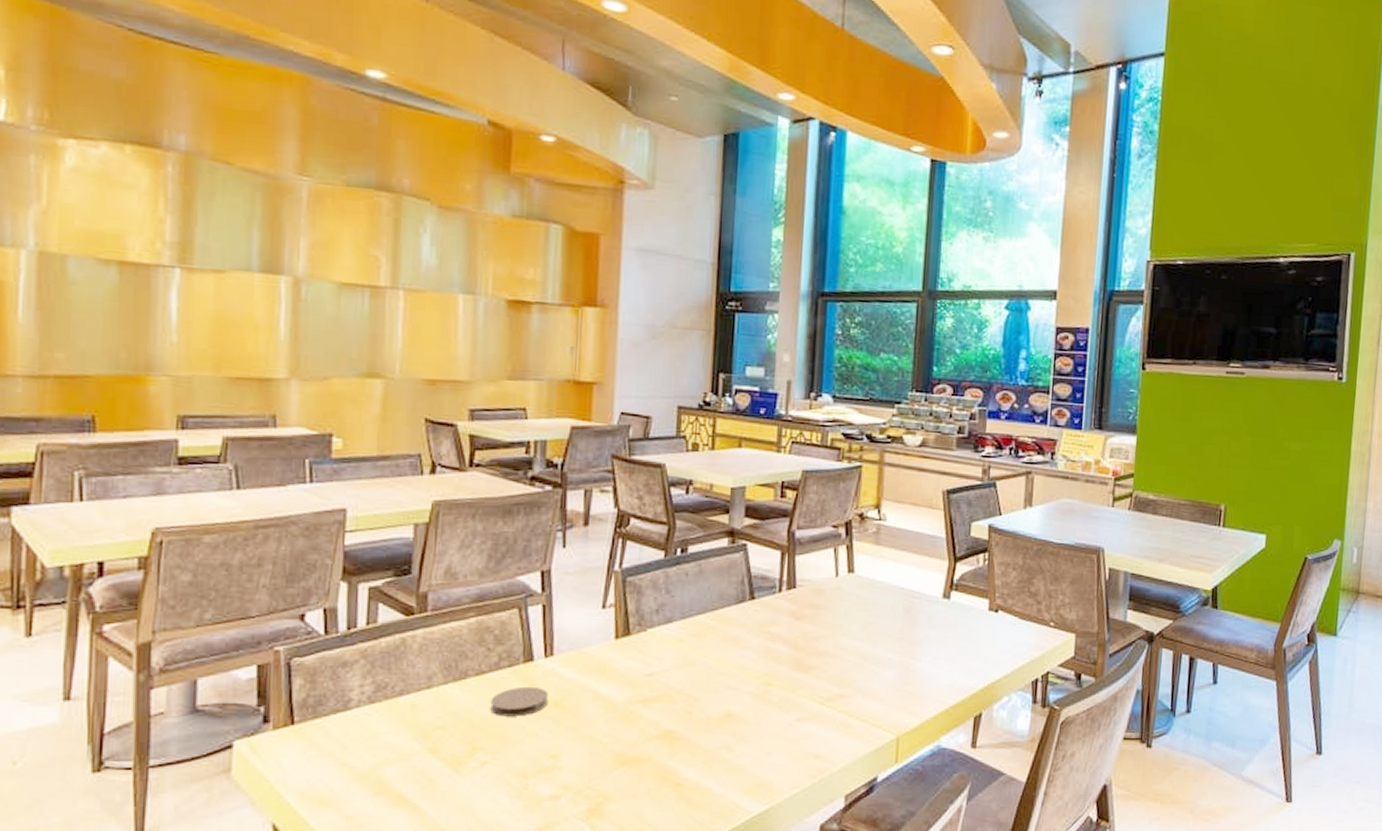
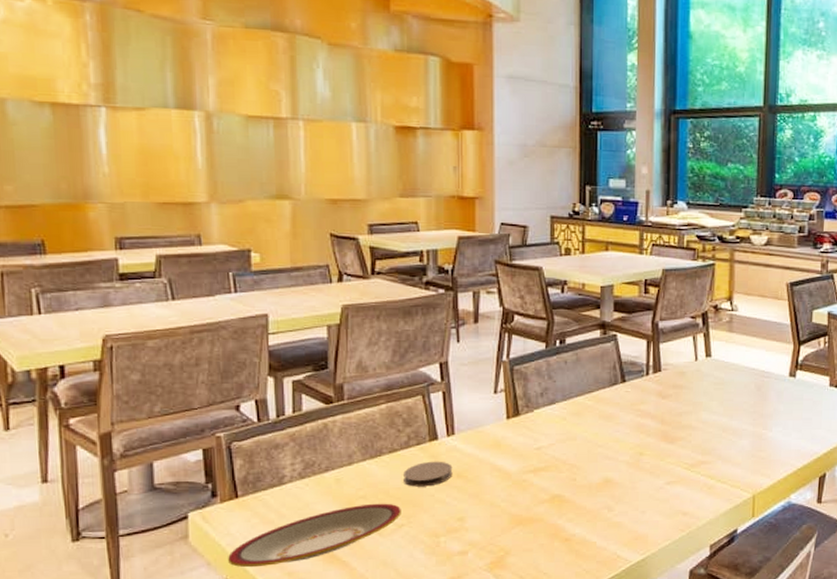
plate: none [276,735,486,809] -> present [228,503,401,568]

